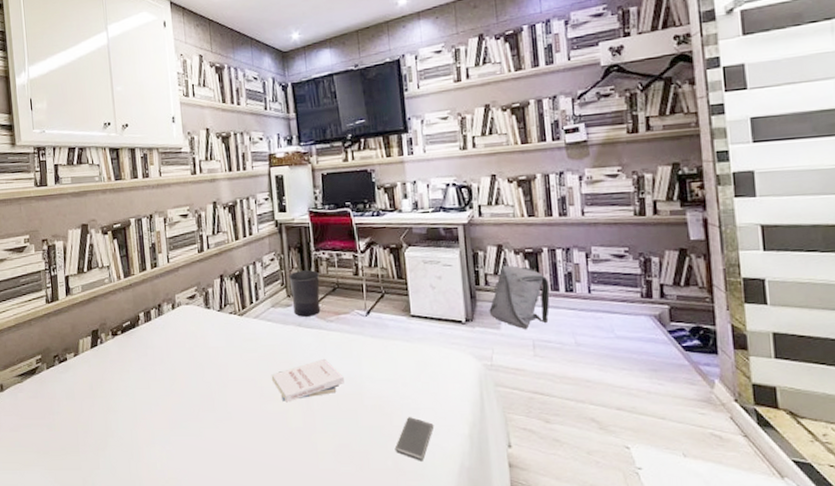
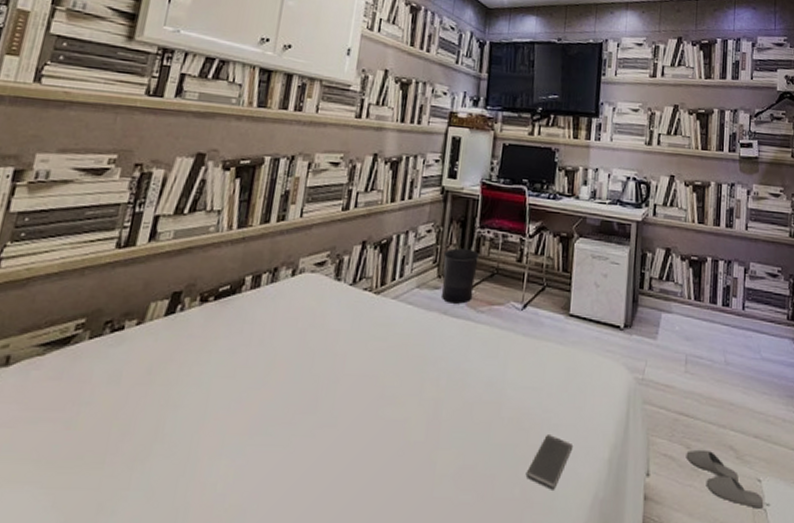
books: present [271,358,344,403] -> none [397,356,484,408]
backpack: present [489,265,550,329] -> none [648,271,708,342]
slippers: none [545,423,635,472] -> present [686,449,764,509]

